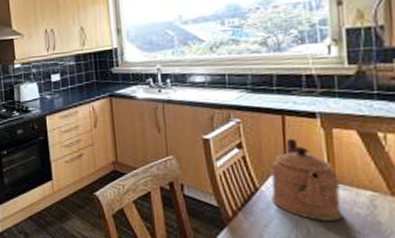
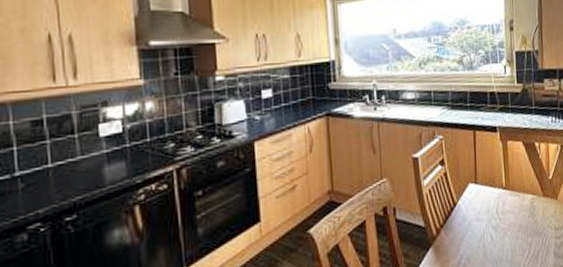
coffeepot: present [271,138,343,221] -> none [465,152,515,227]

